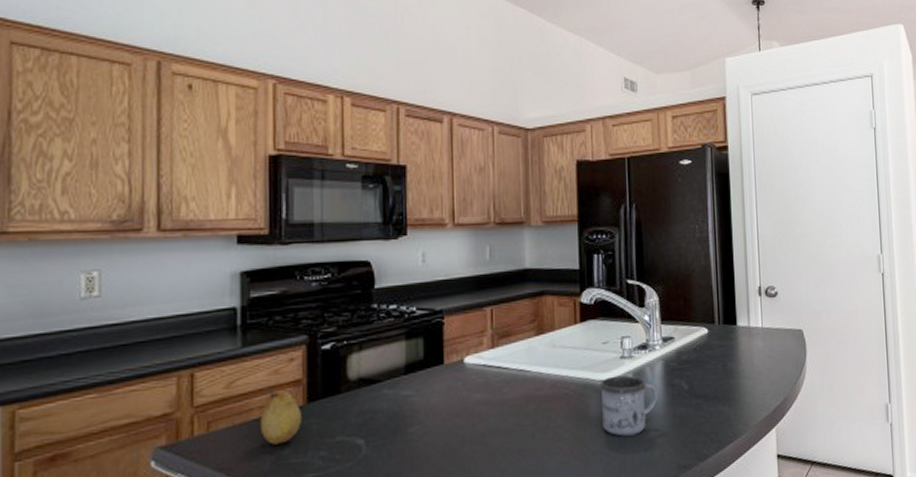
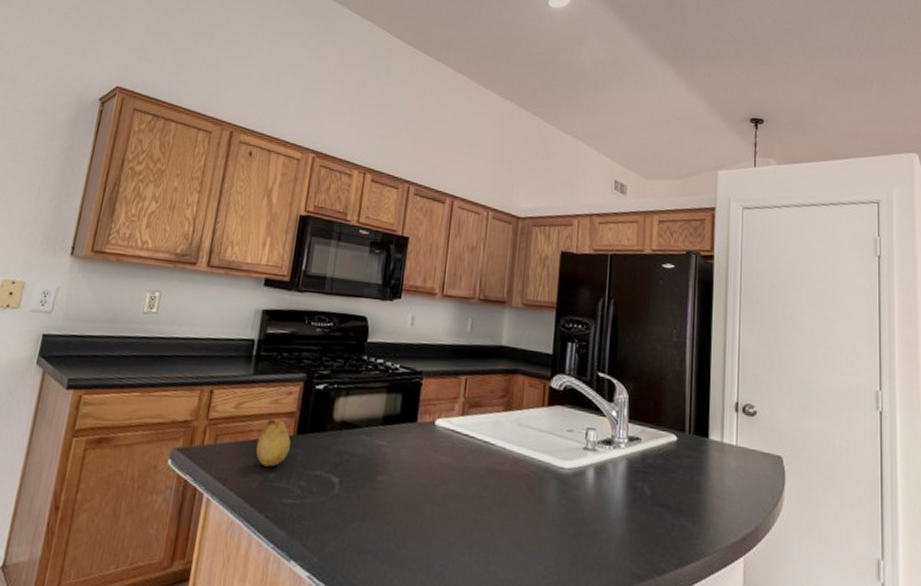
mug: present [600,375,657,437] -> none [559,465,618,531]

